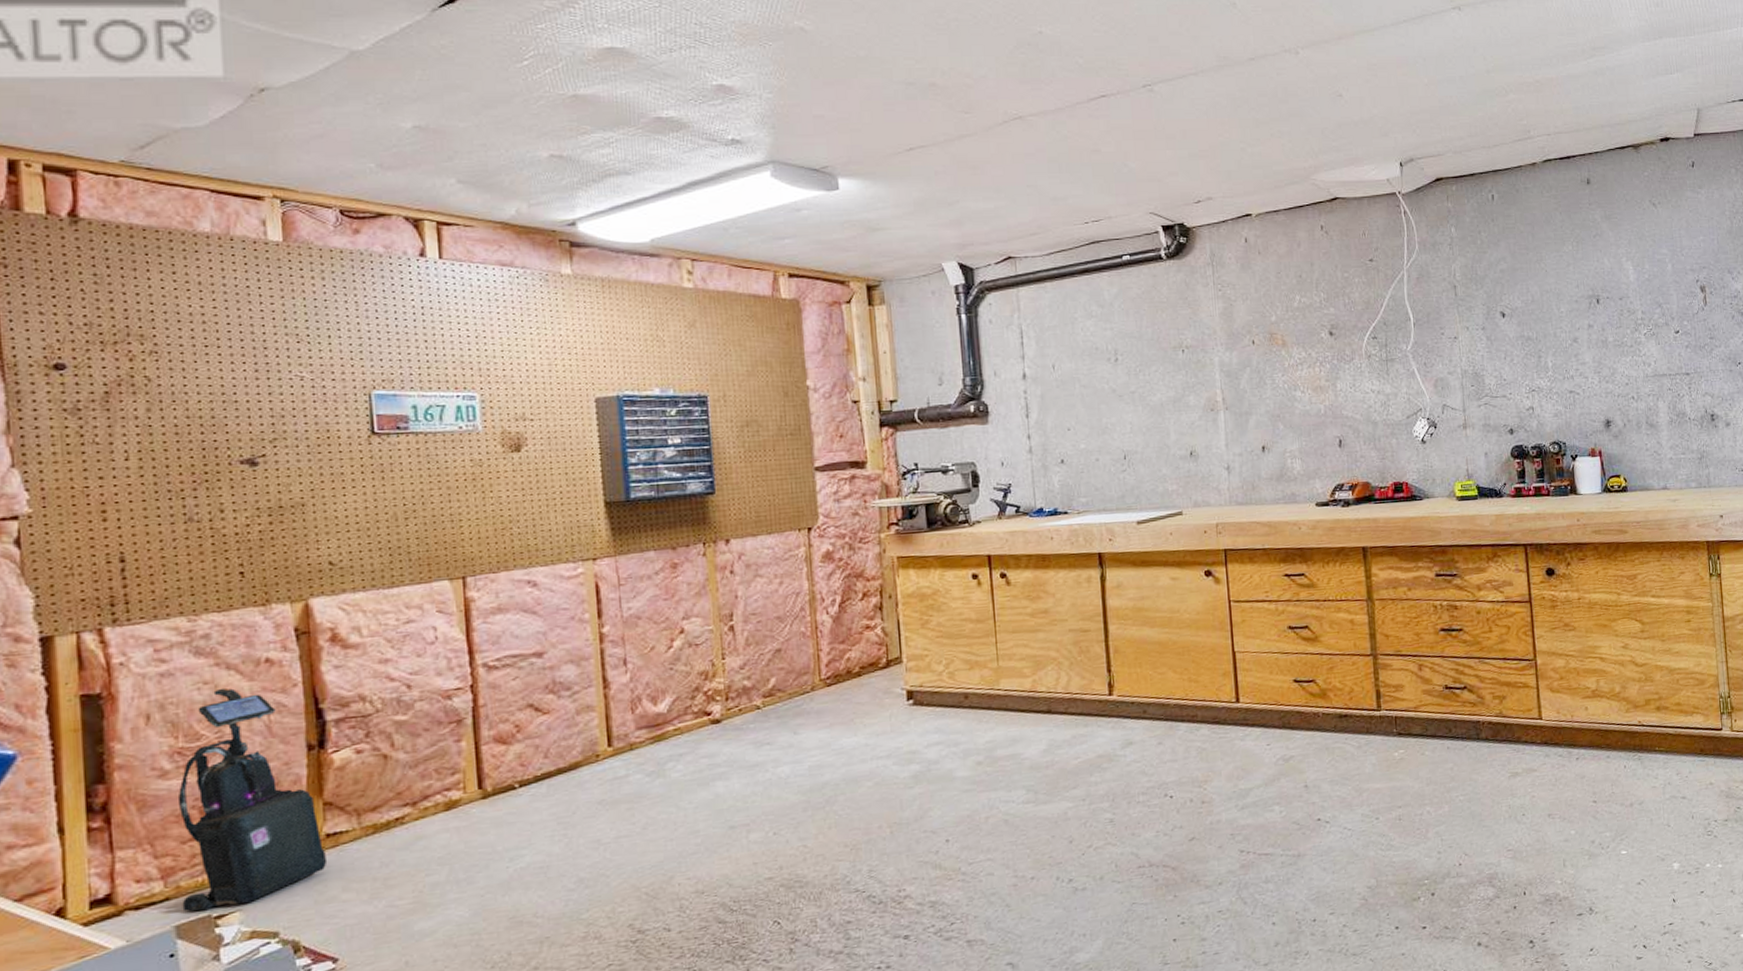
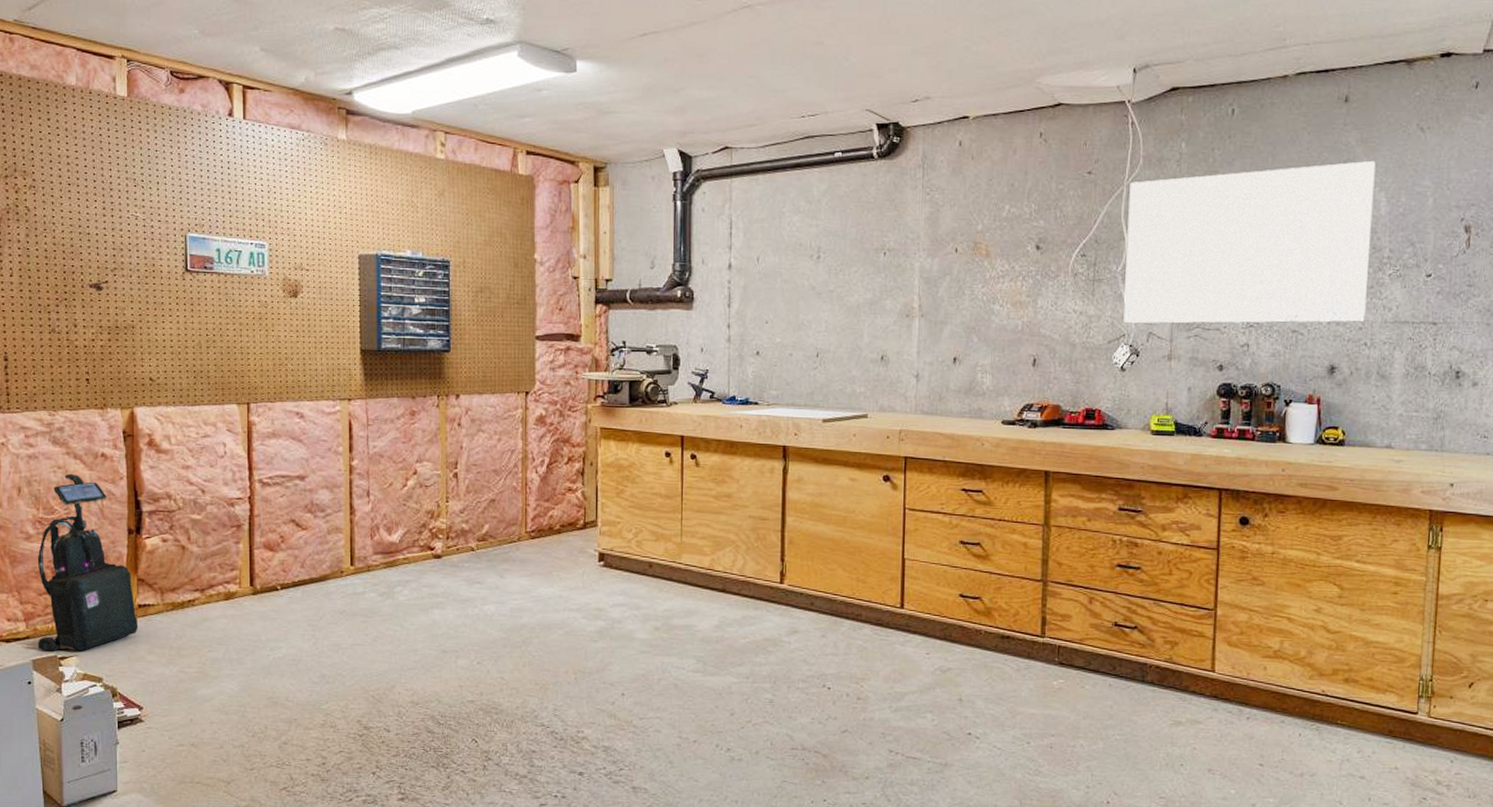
wall art: none [1409,235,1630,399] -> present [1123,161,1376,324]

